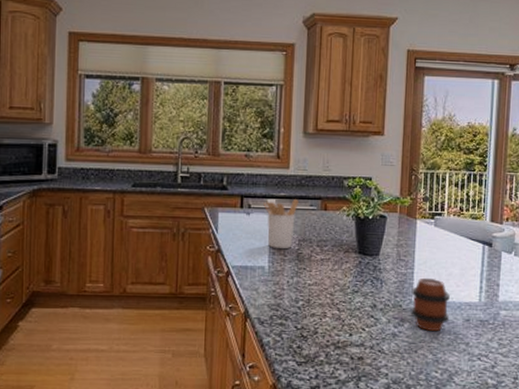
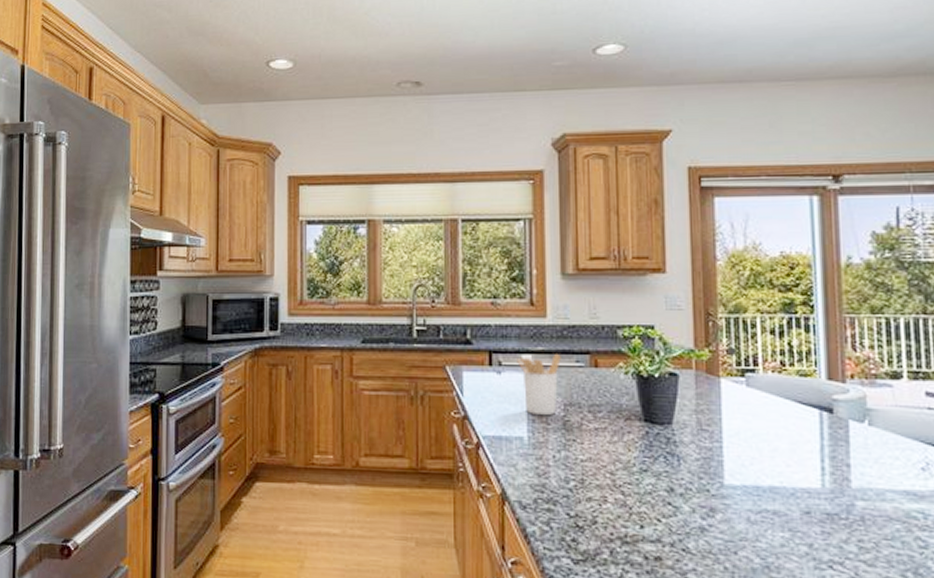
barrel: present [410,277,450,332] -> none [721,453,779,527]

